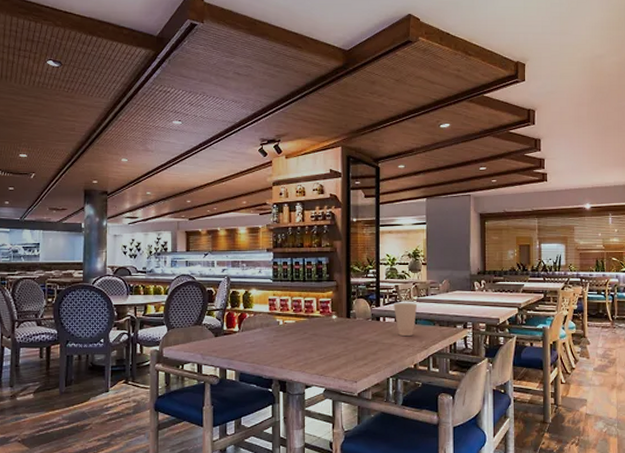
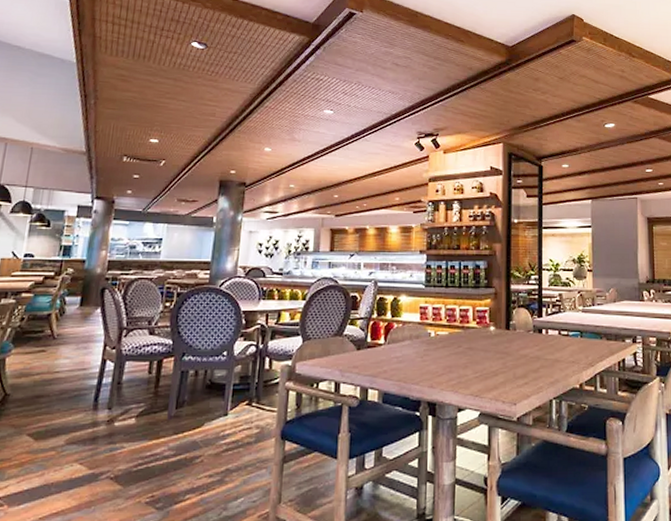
cup: present [394,303,418,337] -> none [557,314,583,352]

